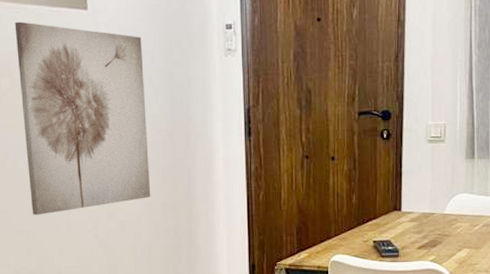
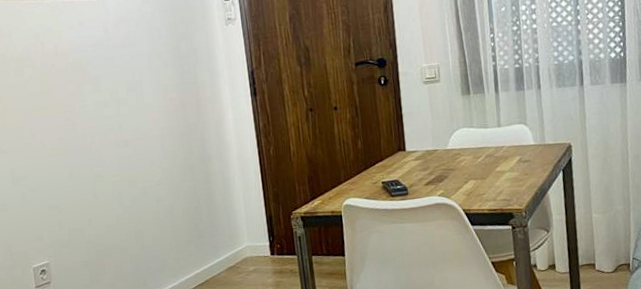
wall art: present [14,21,151,215] -> none [32,15,169,191]

